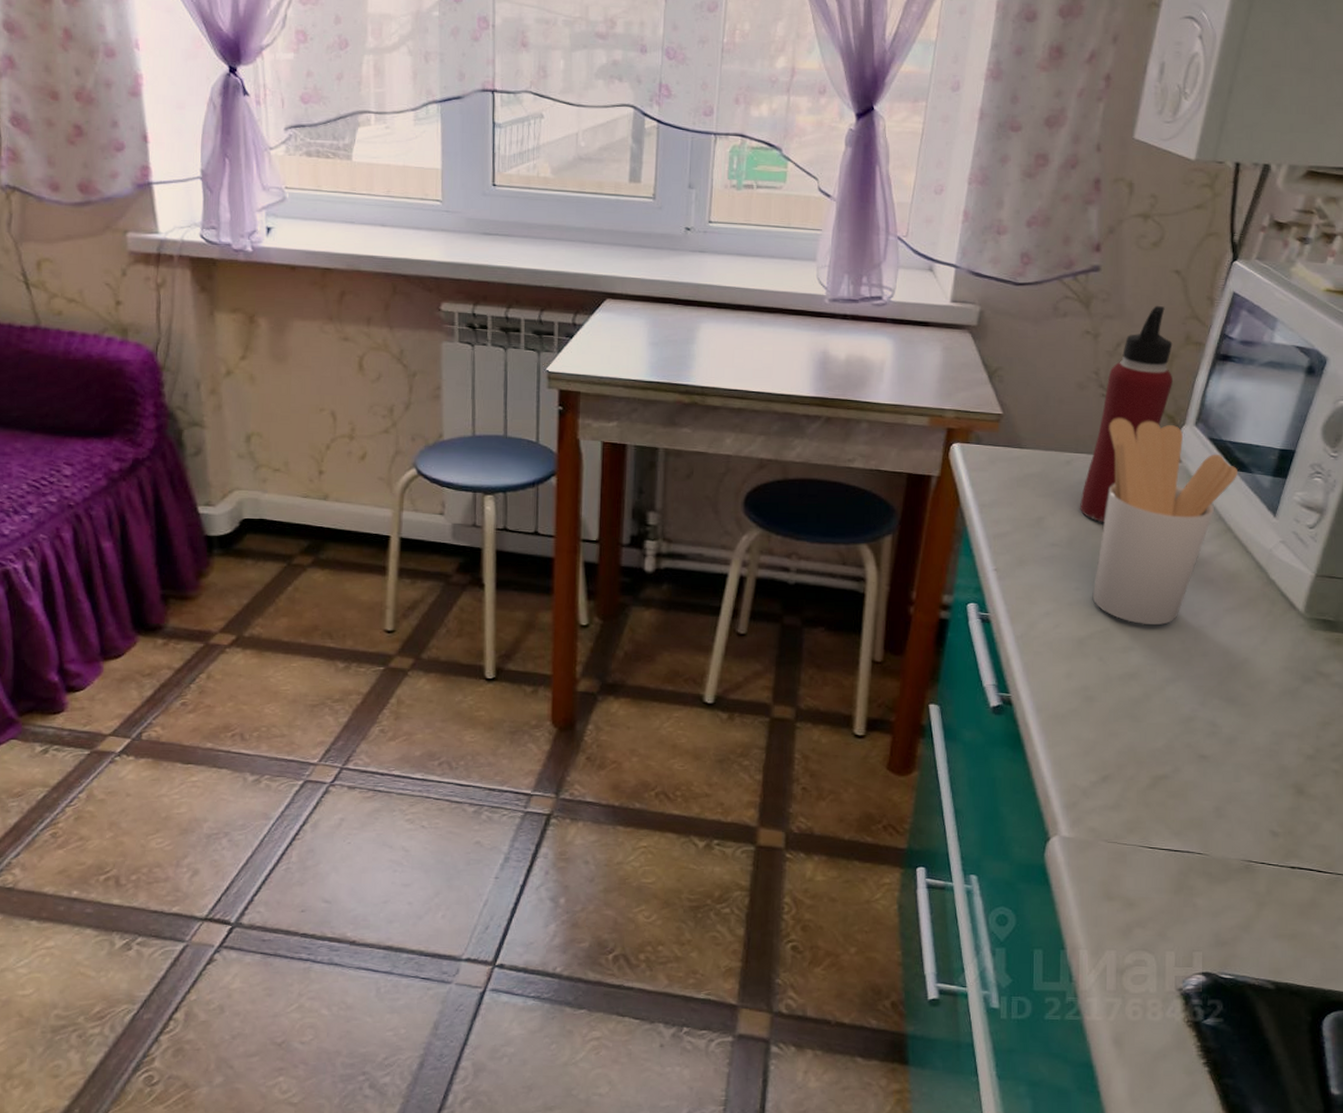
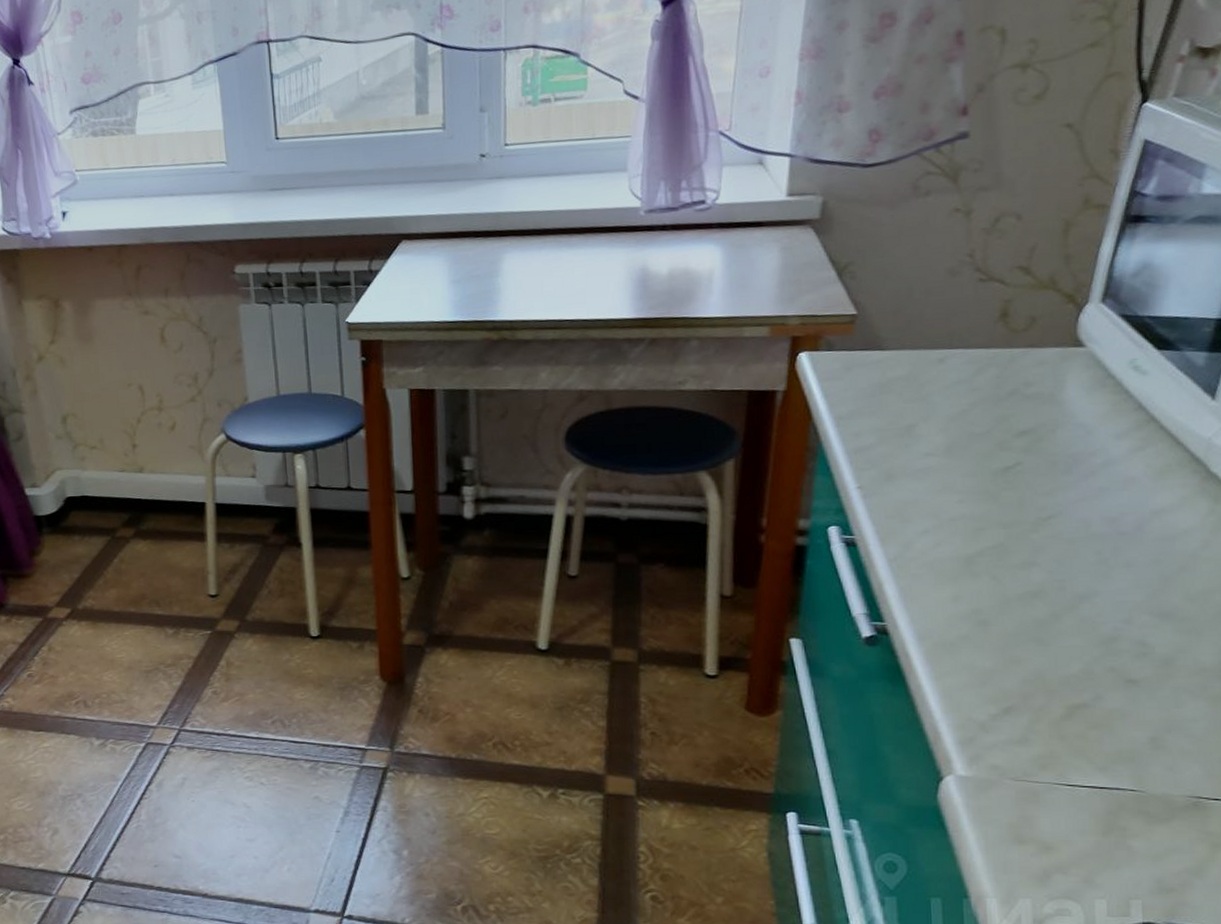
water bottle: present [1080,305,1173,523] -> none [959,167,1070,425]
utensil holder: present [1092,418,1237,626] -> none [980,303,1161,537]

